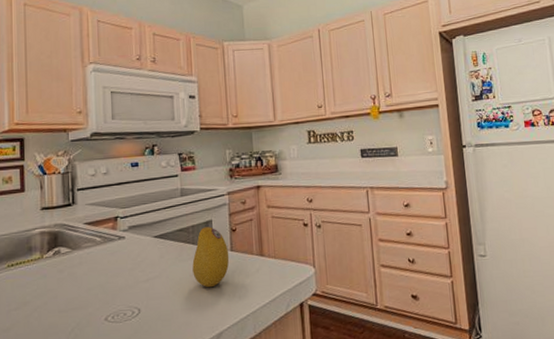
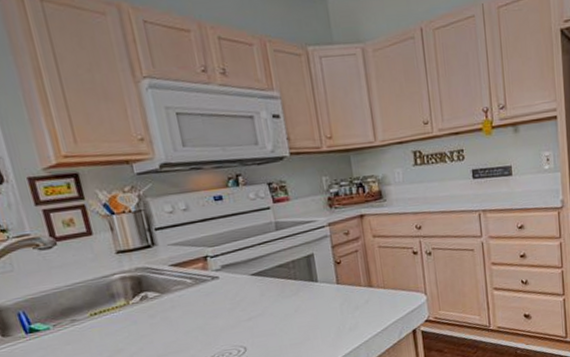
fruit: present [192,227,230,288] -> none [296,261,336,322]

